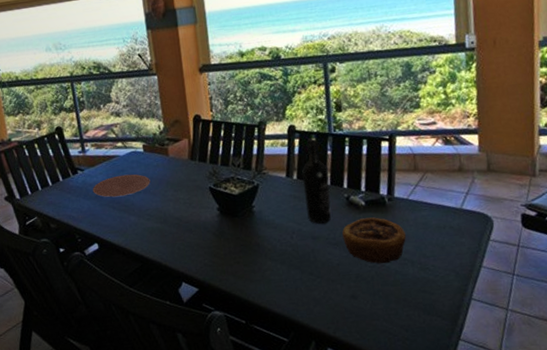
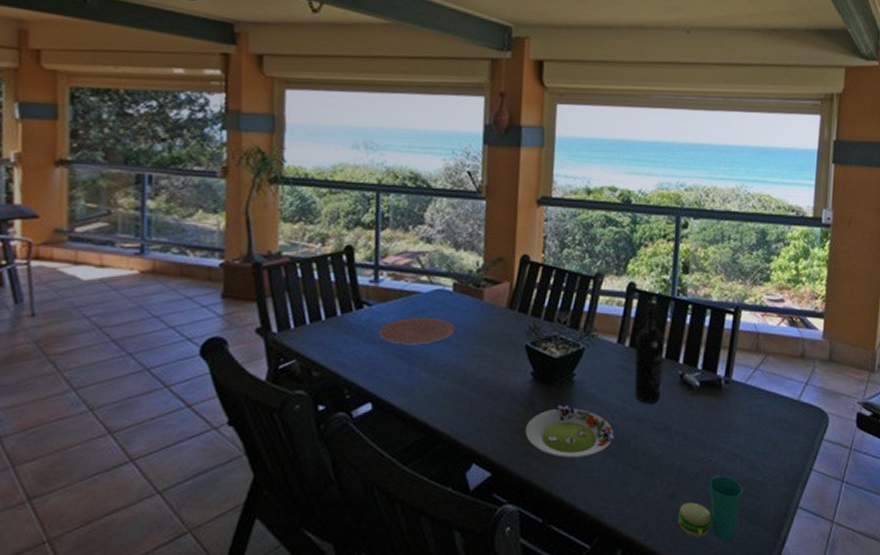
salad plate: none [219,231,296,273] -> present [525,405,614,458]
pastry: present [342,217,406,264] -> none [670,401,738,458]
cup: none [360,277,417,330] -> present [678,475,743,541]

